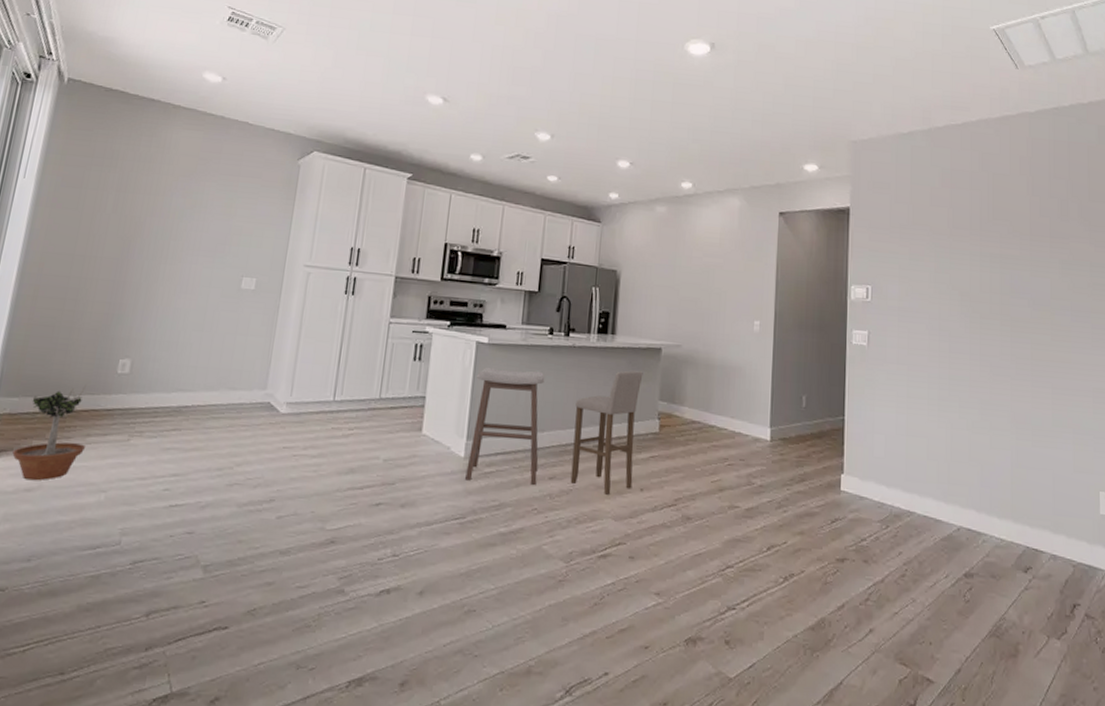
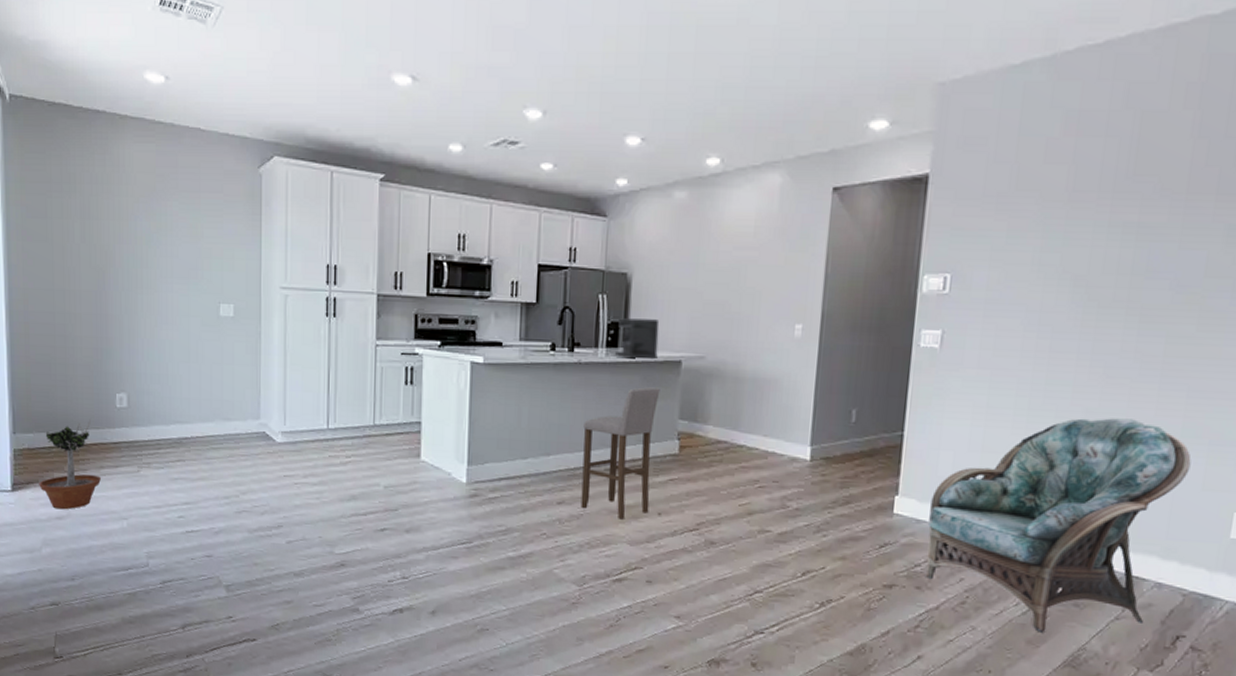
bar stool: present [465,367,545,485] -> none [469,388,548,510]
coffee maker: none [605,308,644,346] -> present [615,318,660,360]
armchair: none [870,408,1063,603] -> present [925,418,1192,632]

